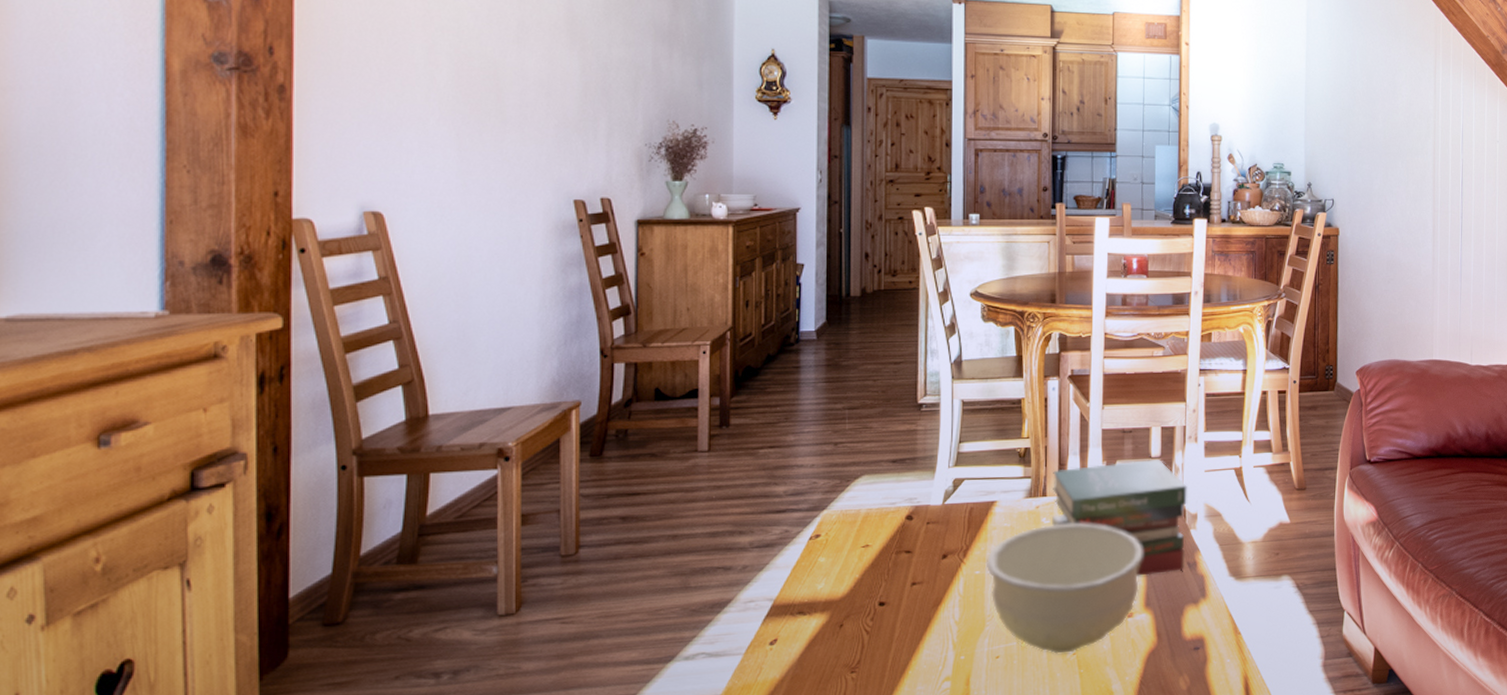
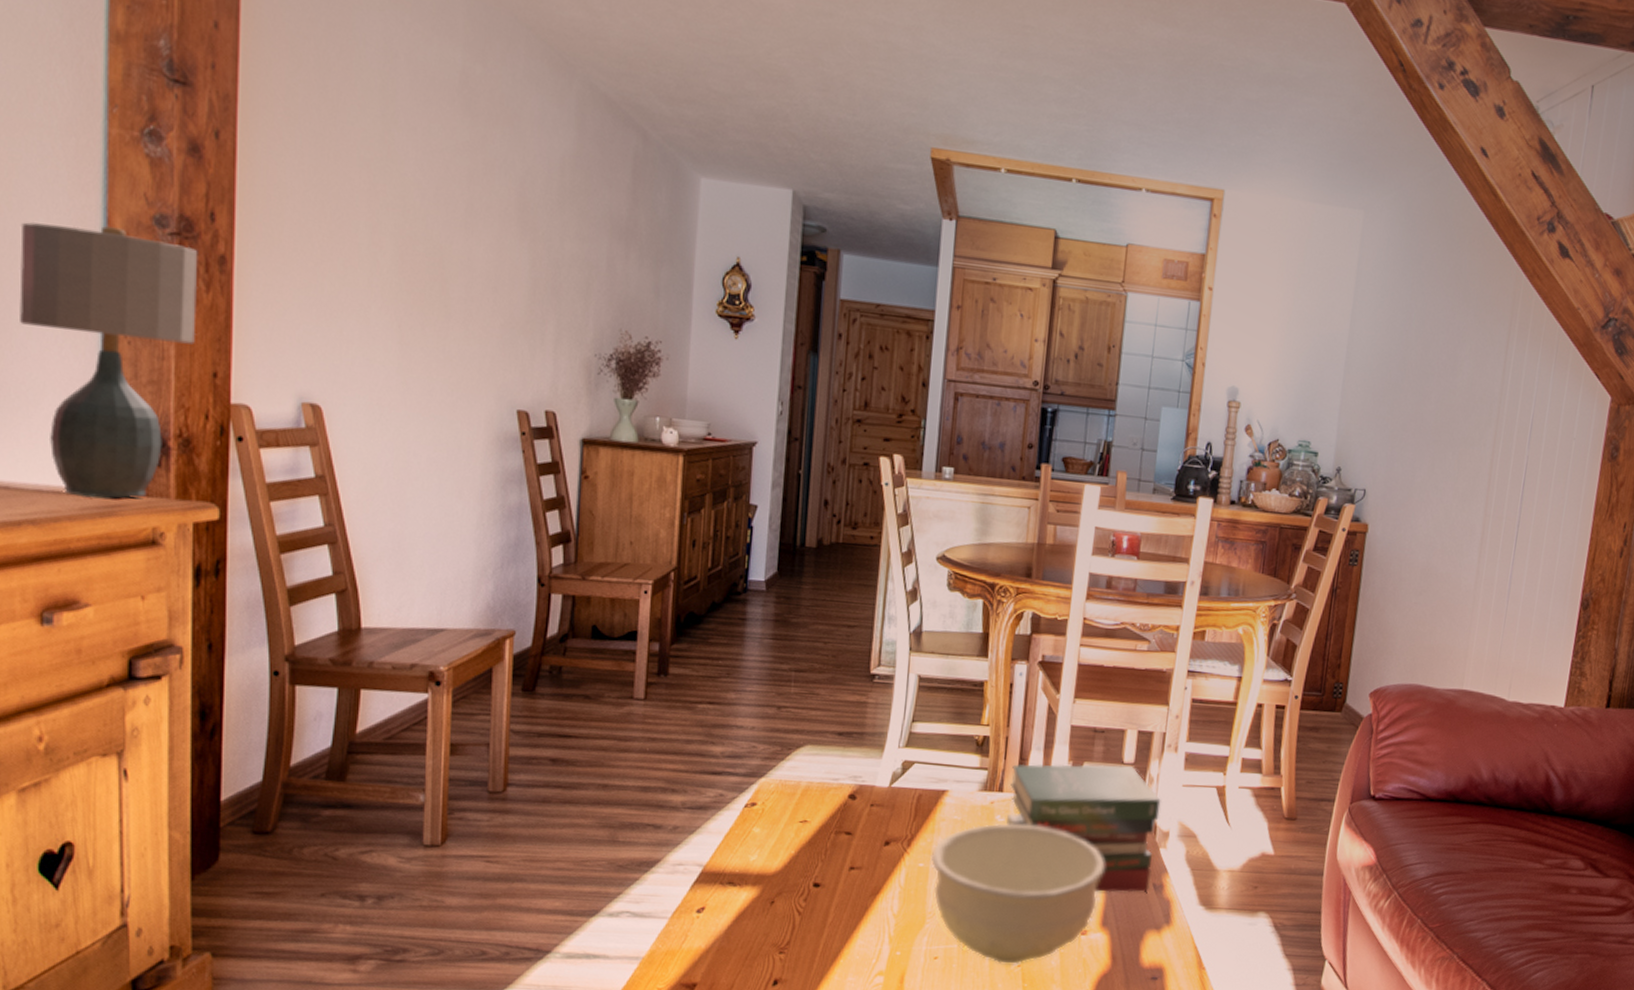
table lamp: none [75,67,258,319] -> present [19,222,198,498]

